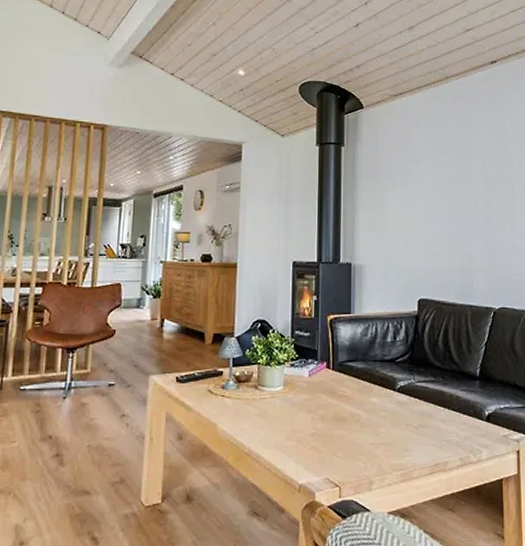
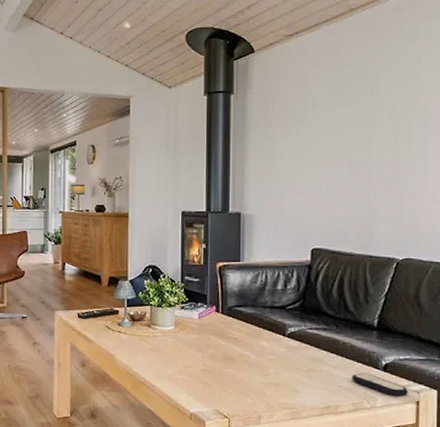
remote control: none [458,425,509,447] -> present [352,373,408,397]

